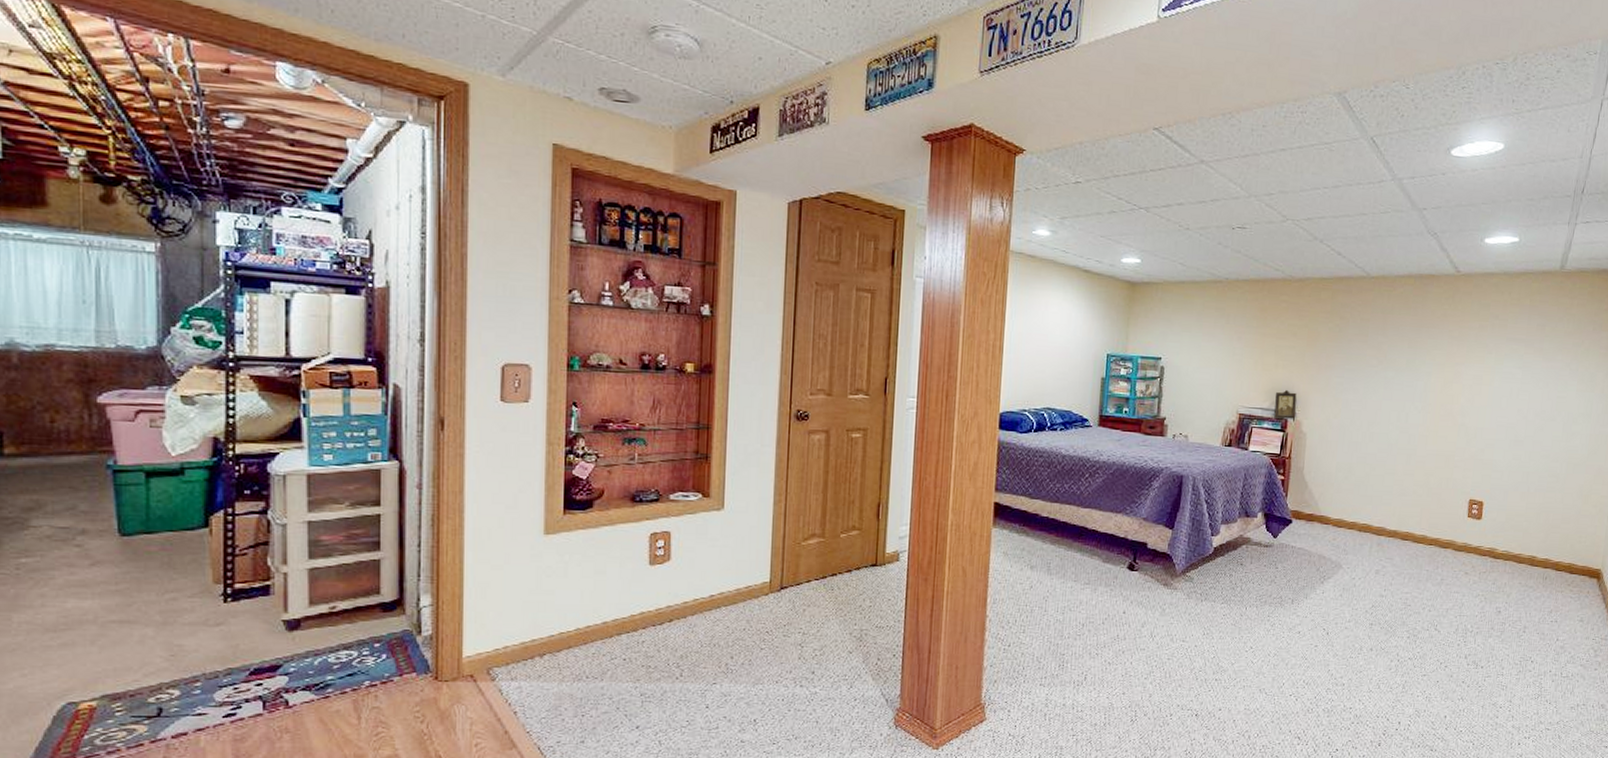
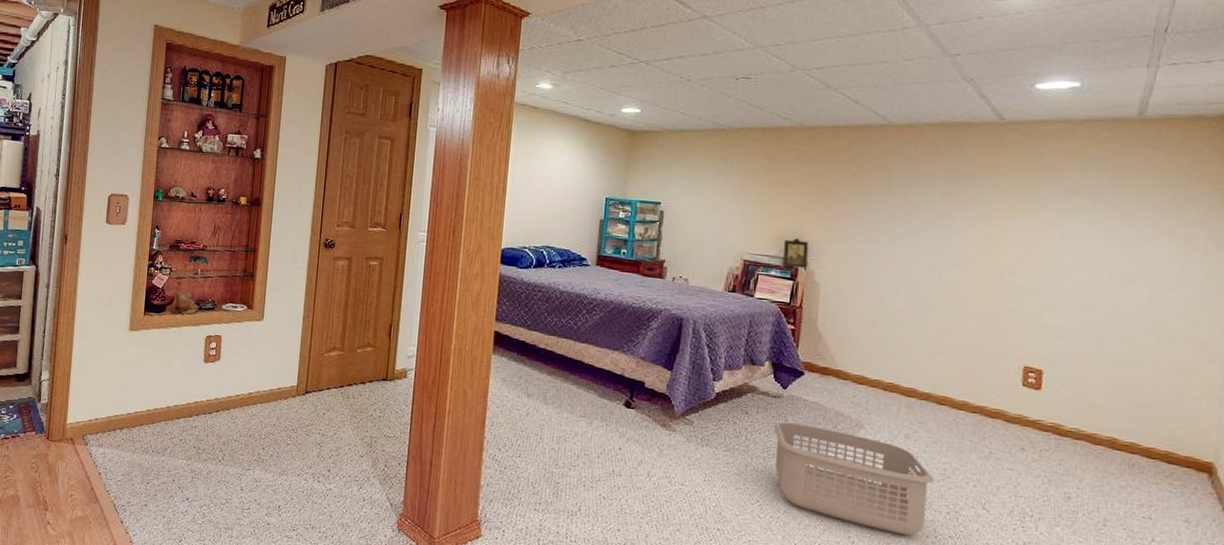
figurine: none [600,482,639,510] -> present [171,291,199,315]
clothes hamper: none [1265,569,1398,663] -> present [773,421,935,536]

